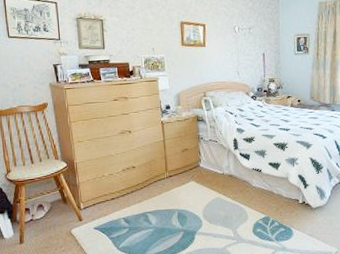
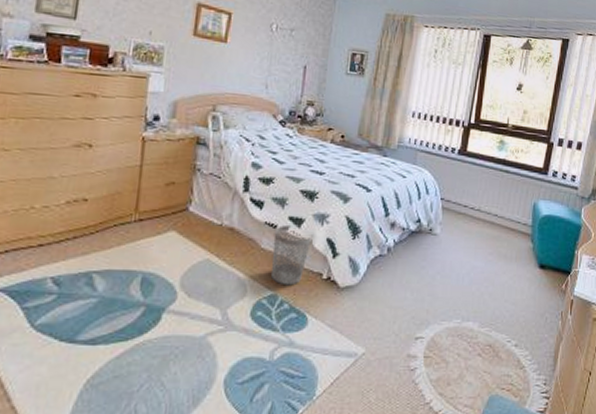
wastebasket: none [260,169,288,210] -> present [271,225,313,286]

